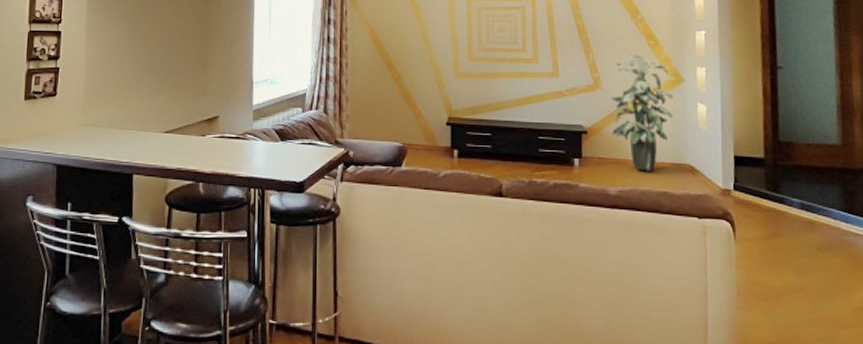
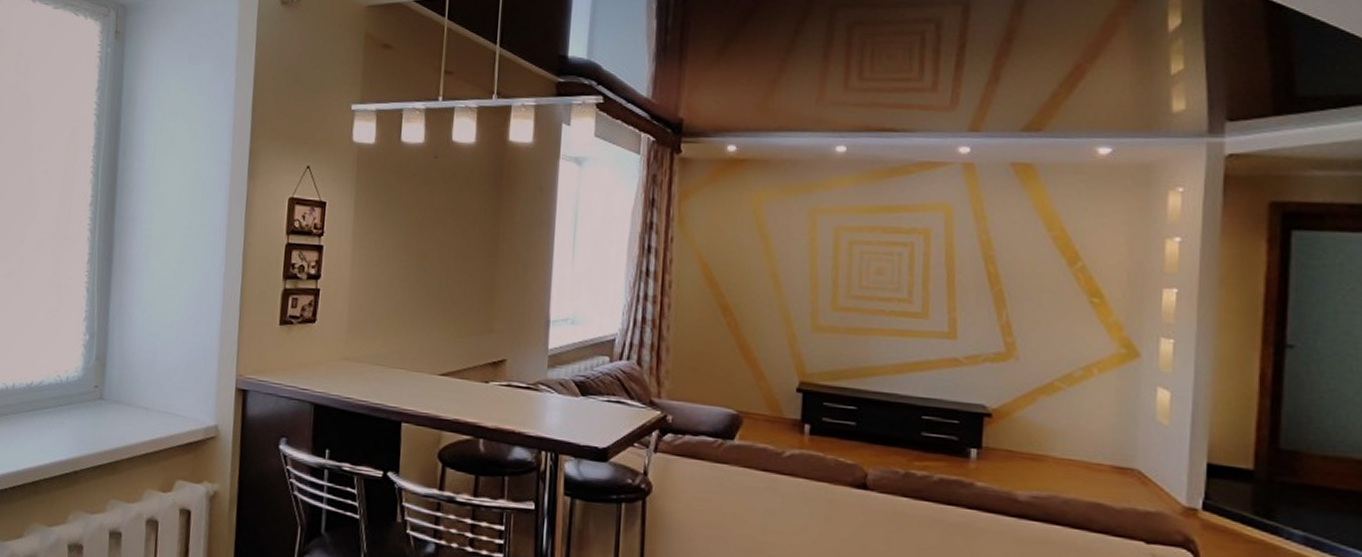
indoor plant: present [610,55,673,171] -> none [1027,315,1121,475]

